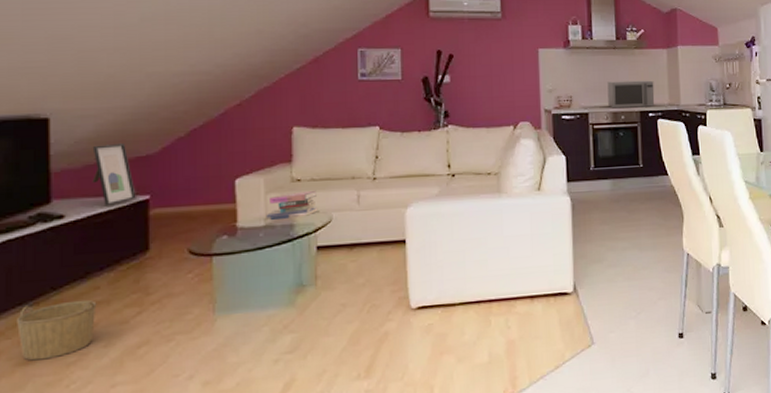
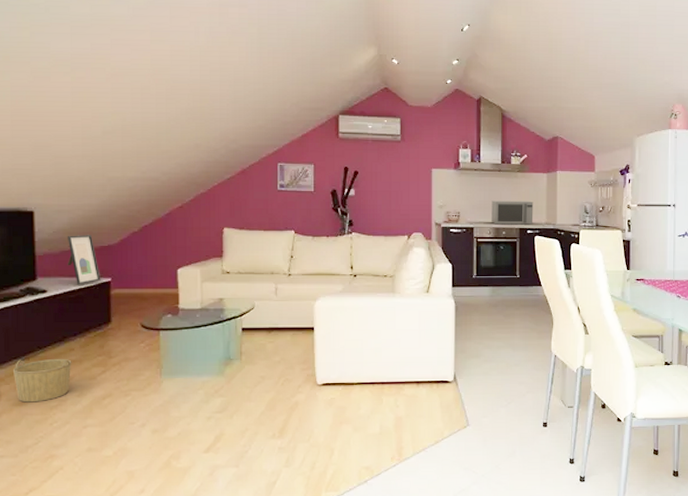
books: present [265,190,318,221] -> none [201,281,243,305]

